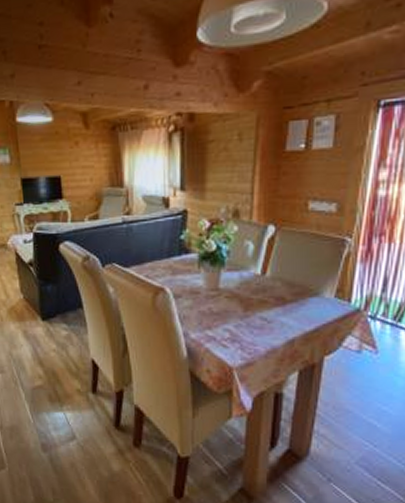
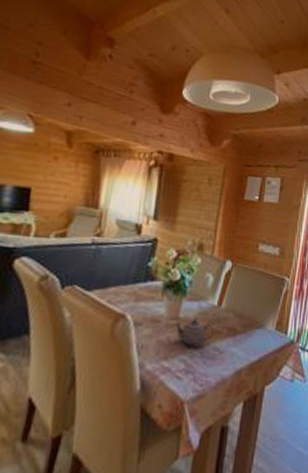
teapot: none [215,288,259,317] -> present [175,318,214,347]

